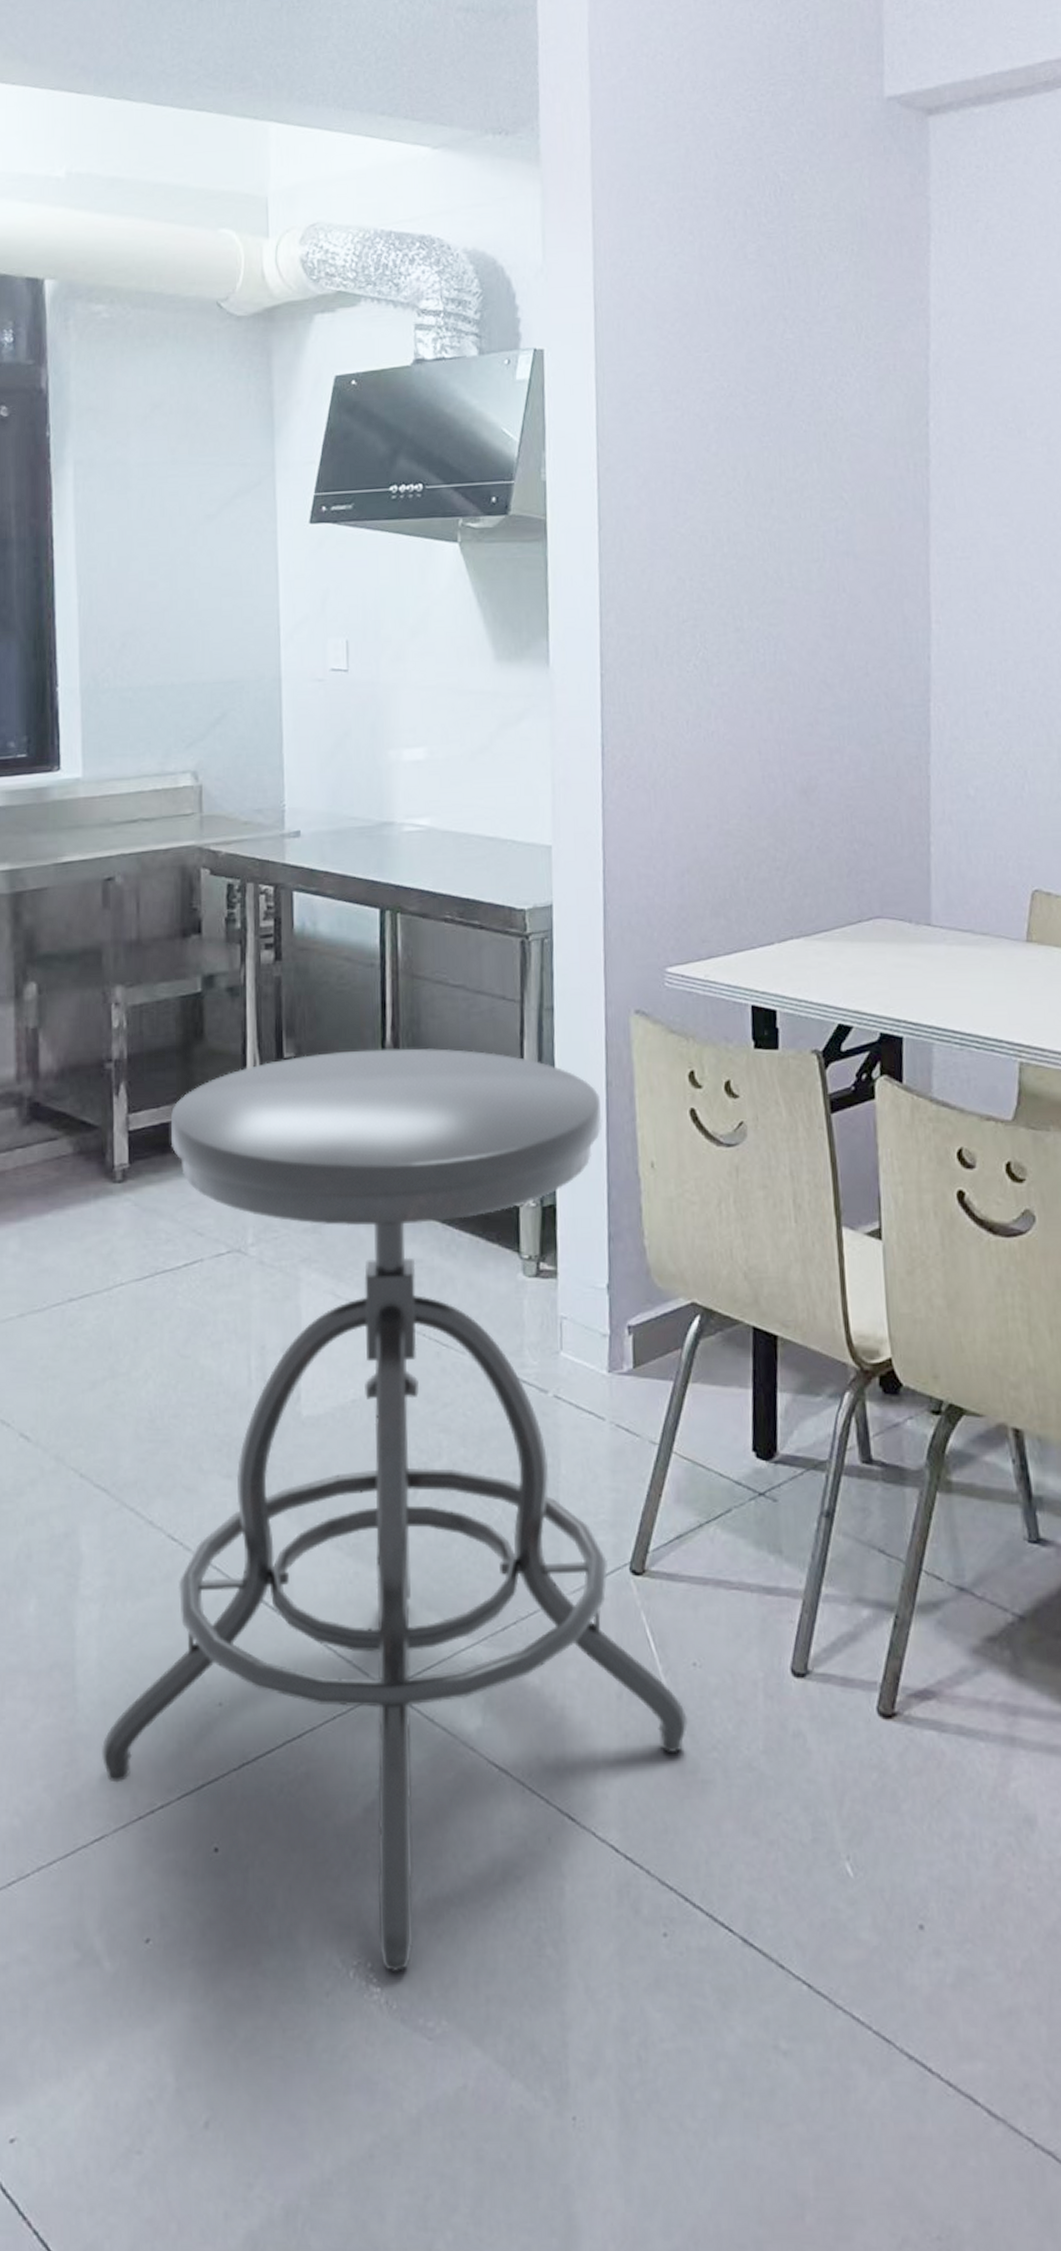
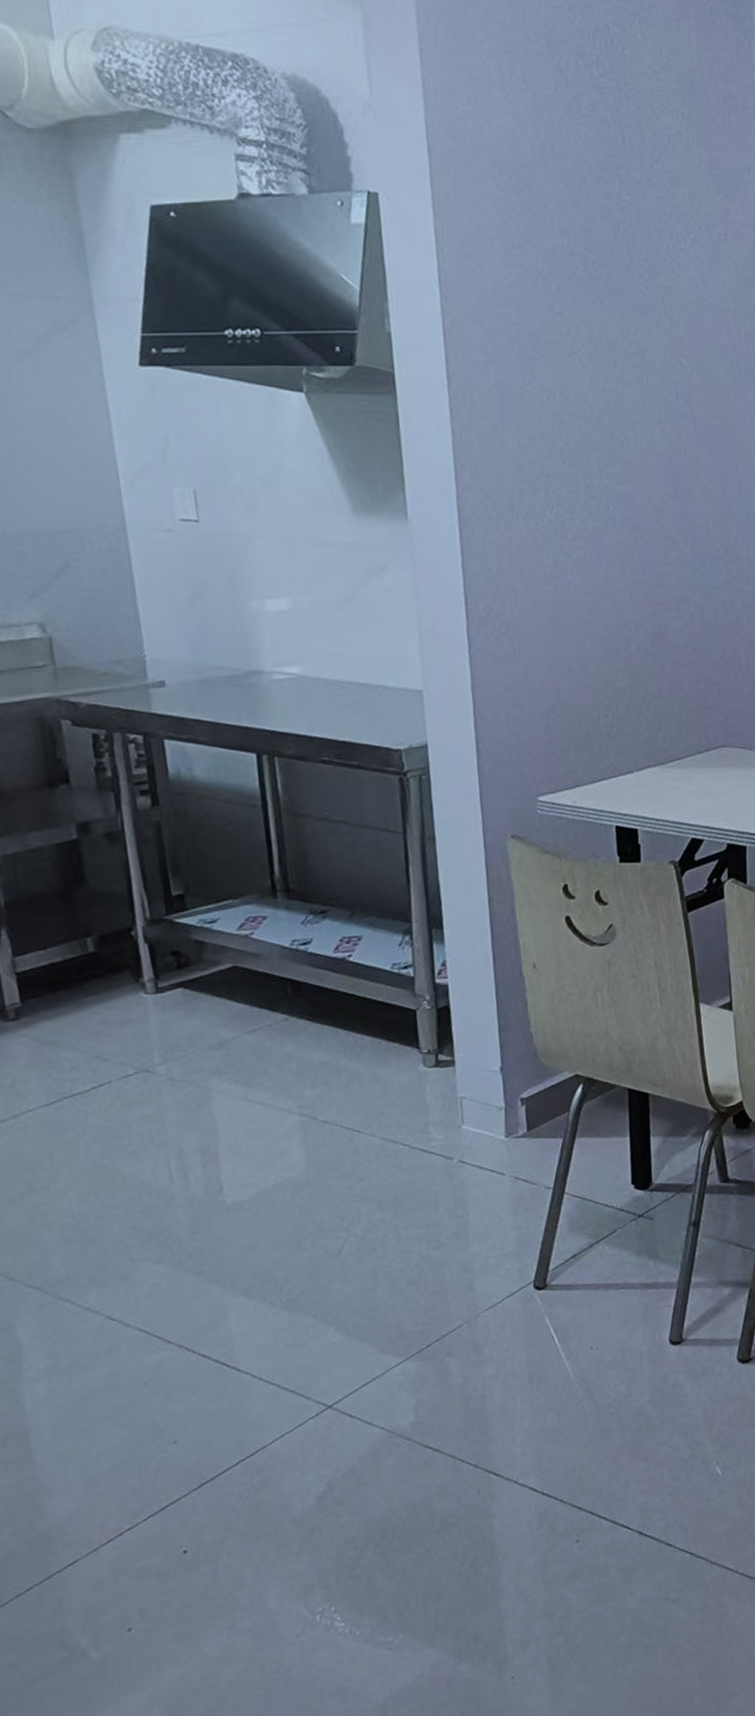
stool: present [102,1048,688,1973] -> none [60,878,589,1610]

